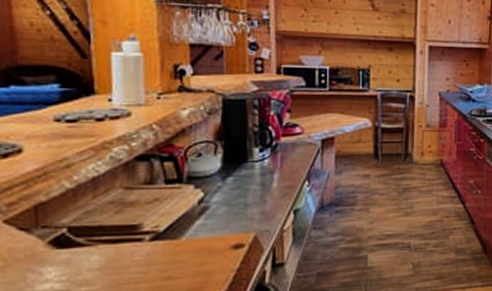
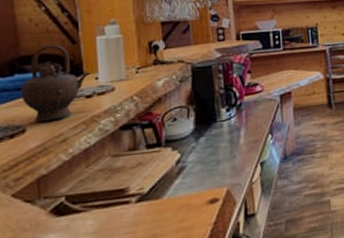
teapot: none [17,55,103,143] -> present [21,44,91,122]

